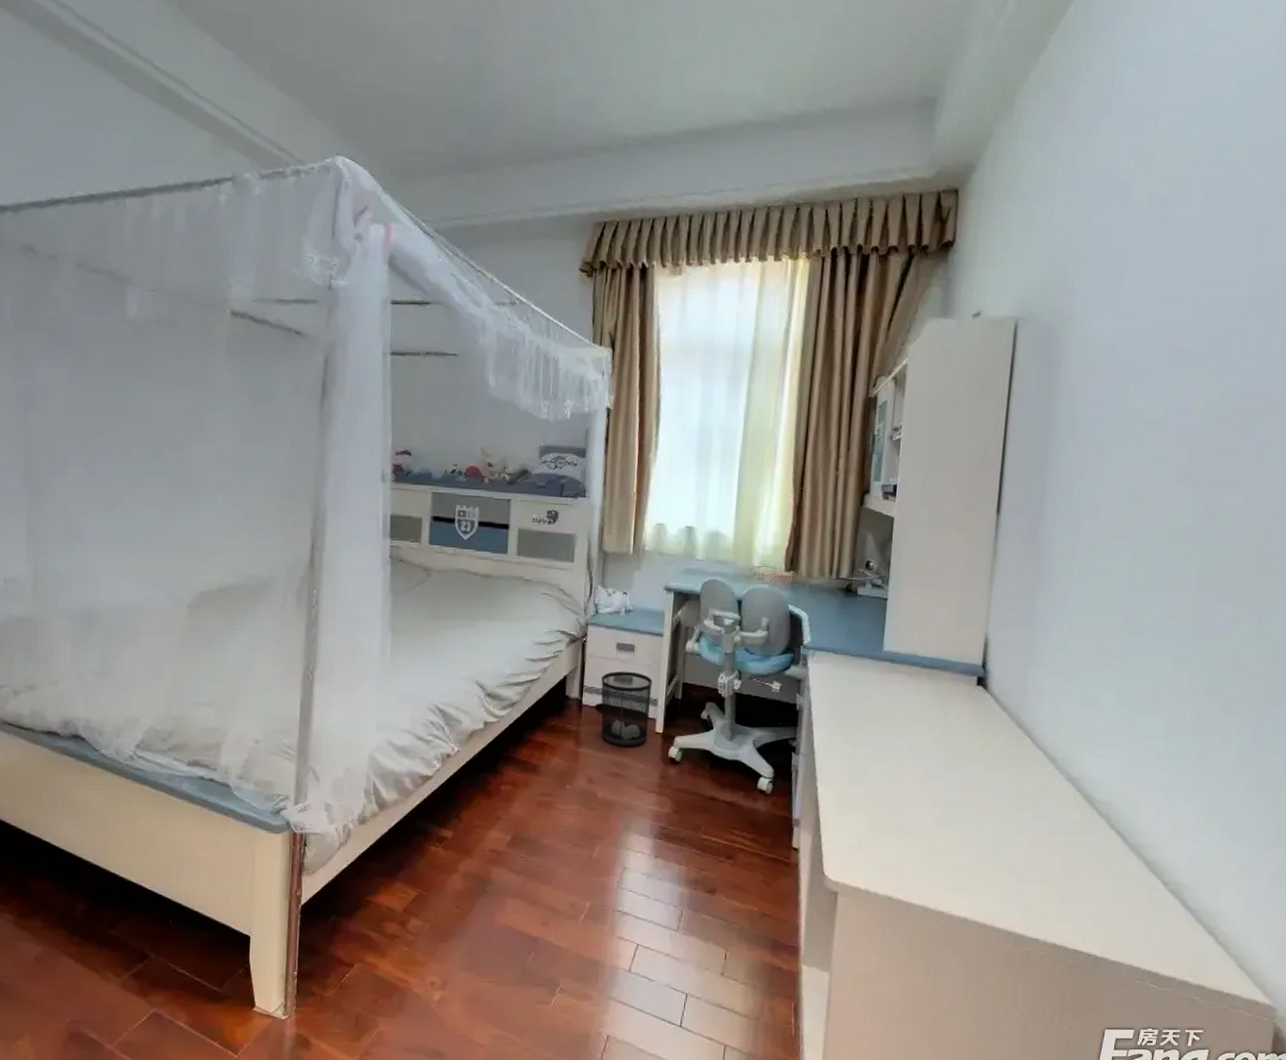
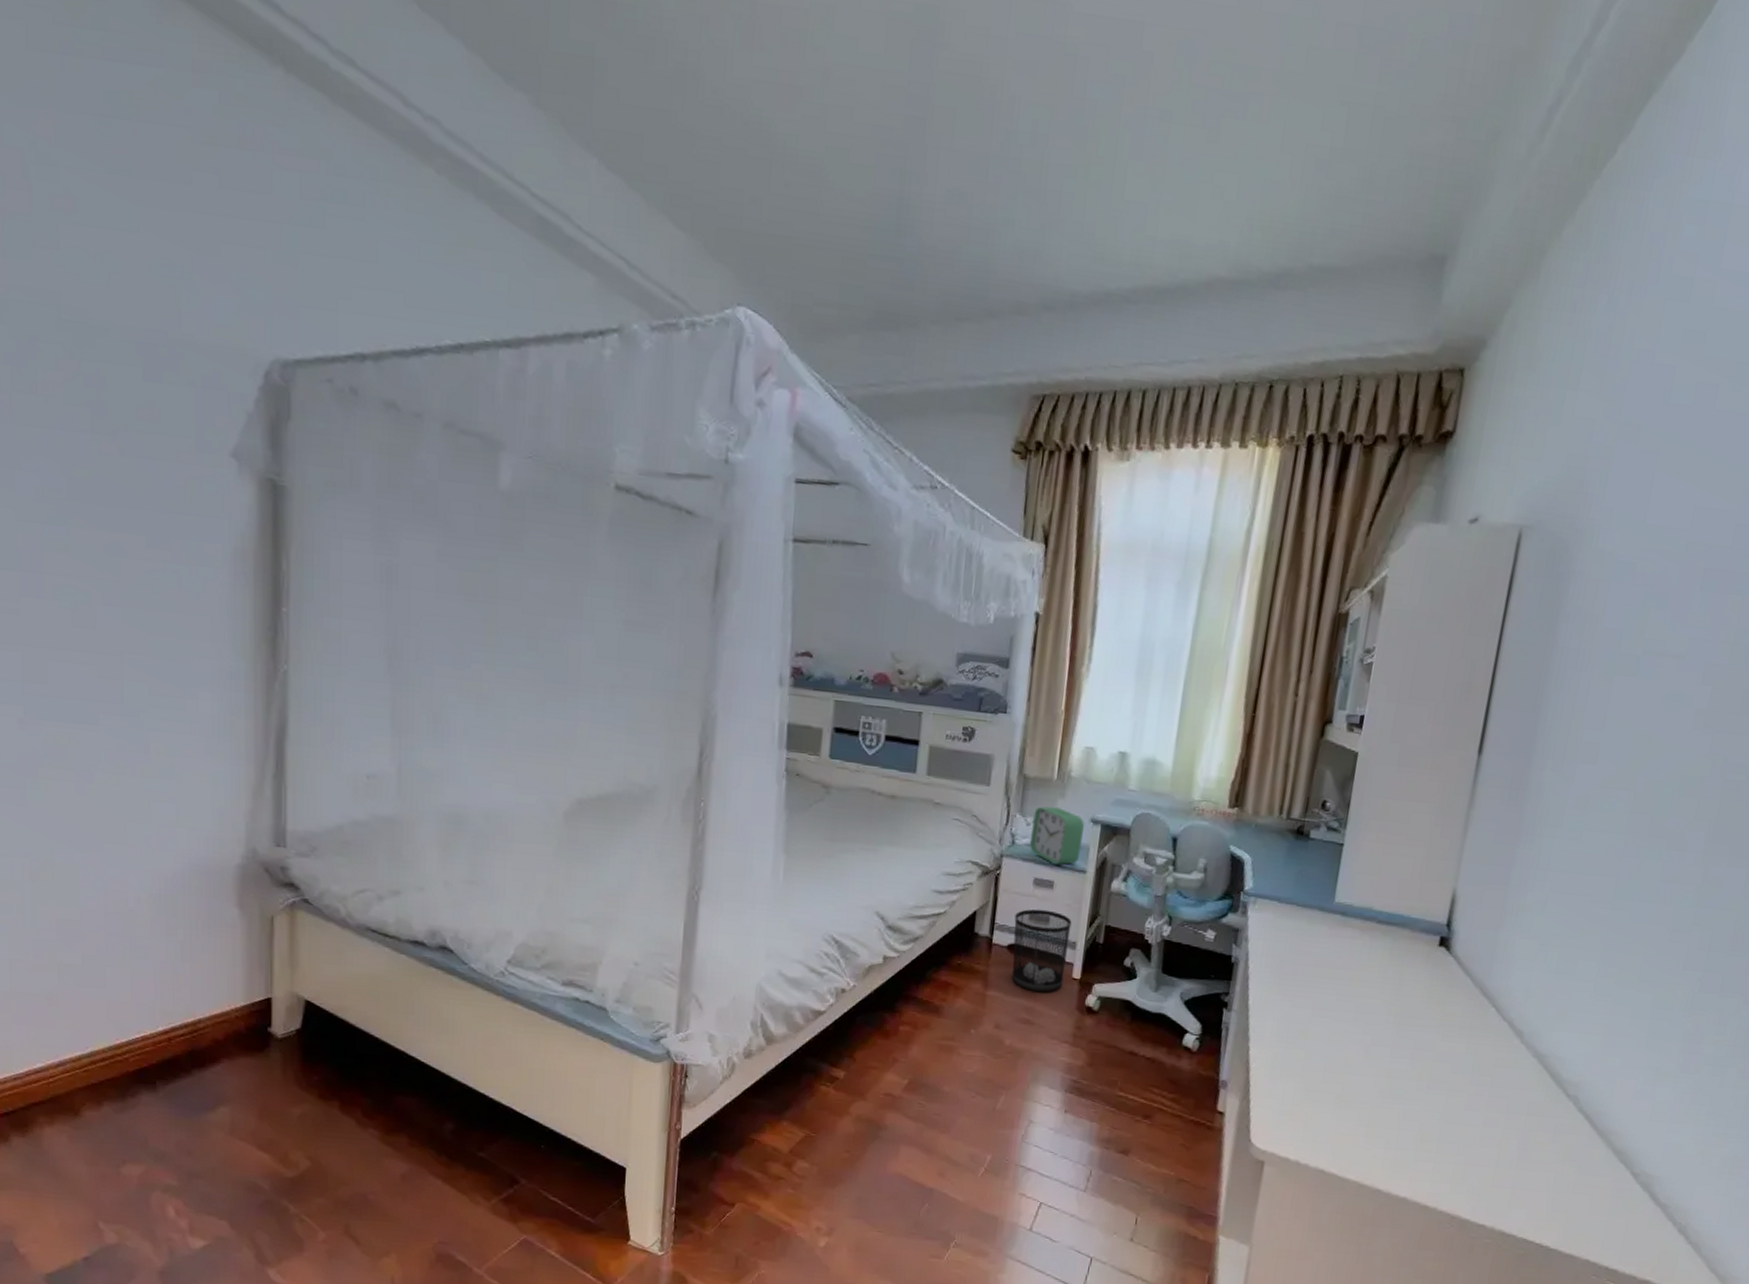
alarm clock: none [611,578,659,631] -> present [1029,806,1084,866]

